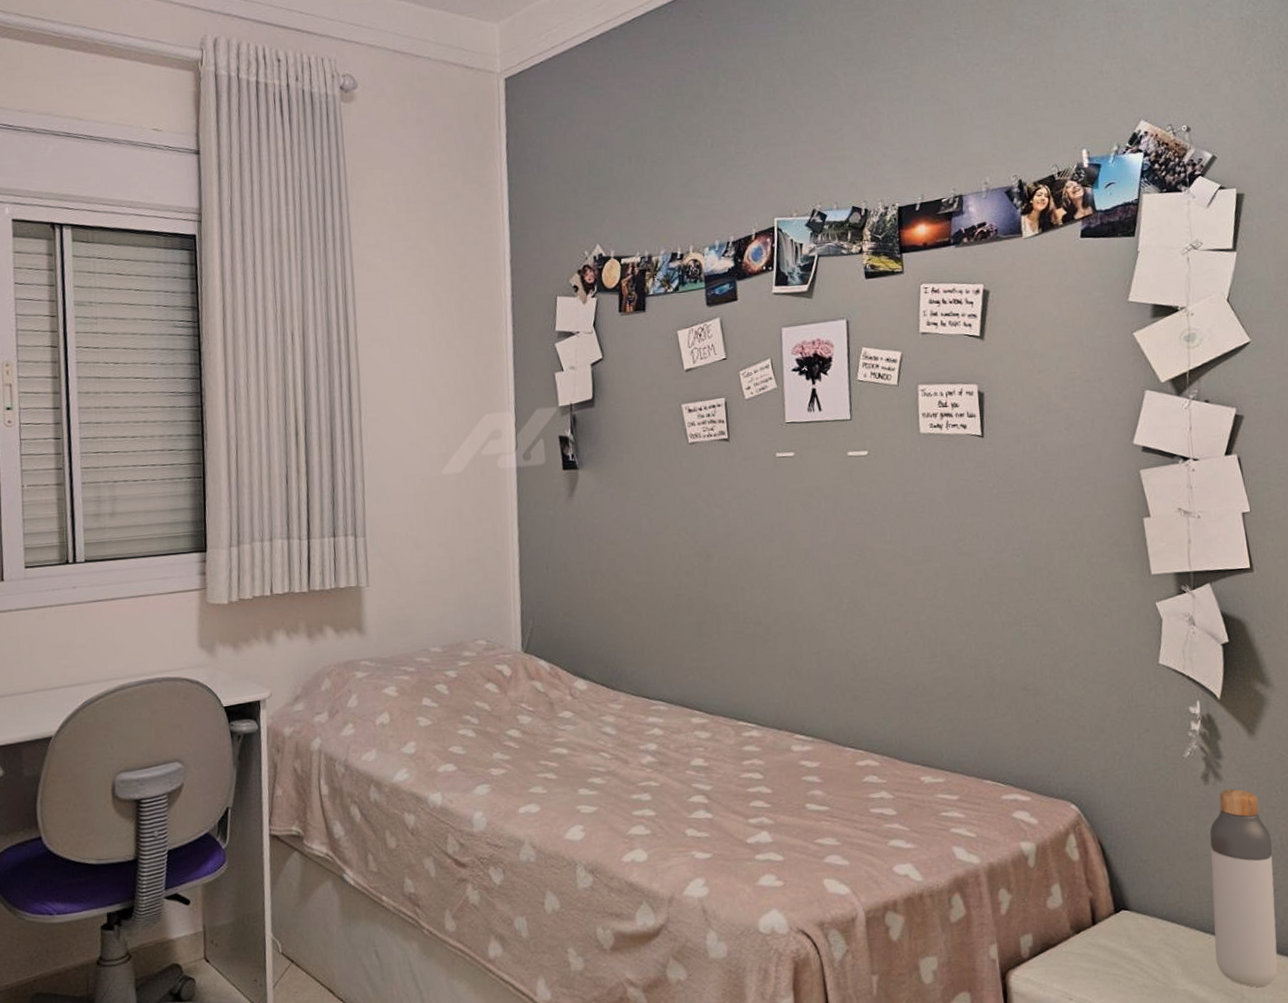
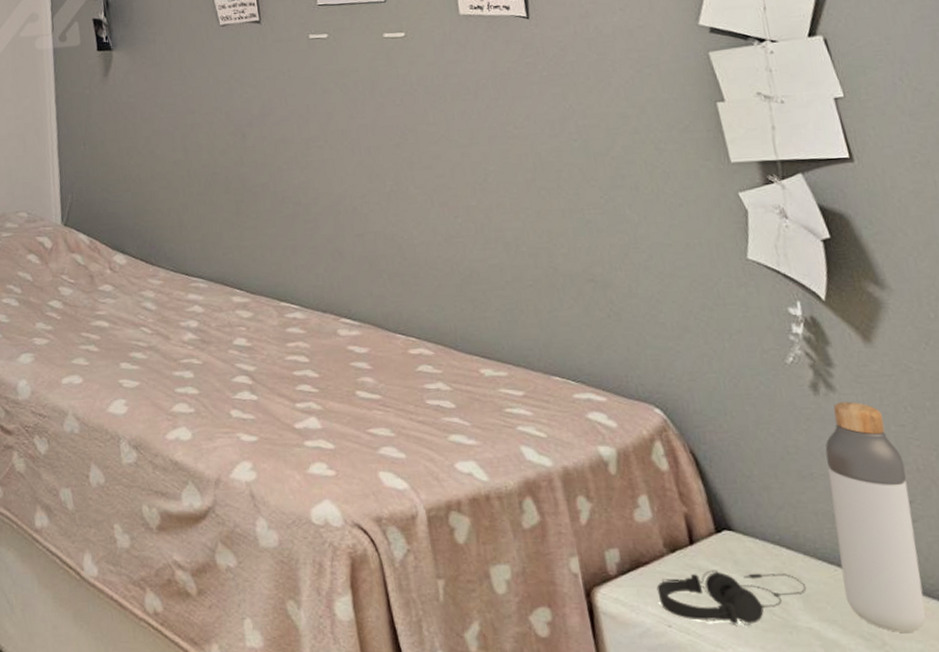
headphones: none [1062,944,1186,993] -> present [656,570,807,625]

